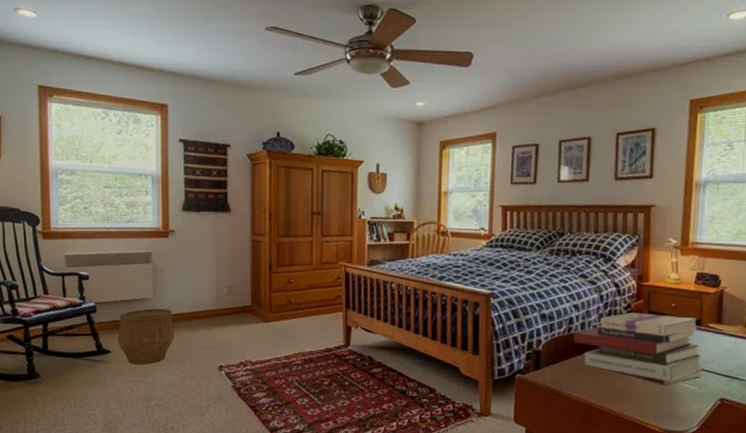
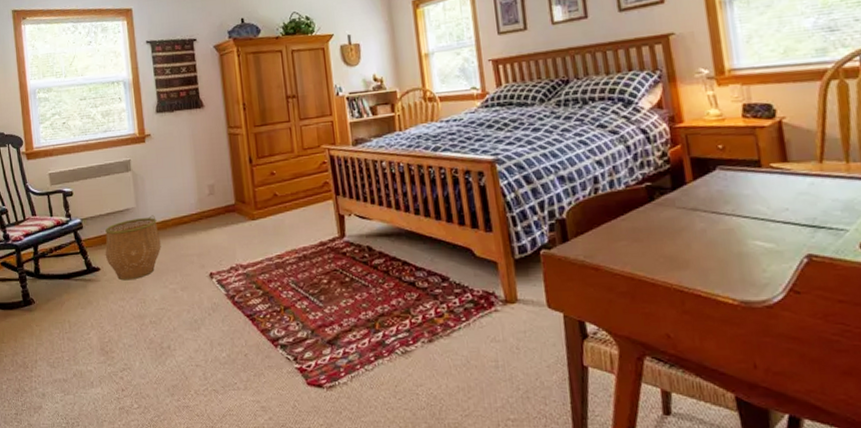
books: present [573,312,703,385] -> none [601,158,777,245]

